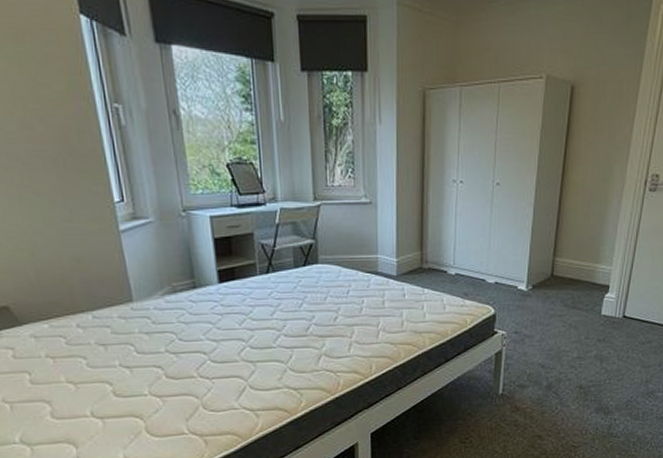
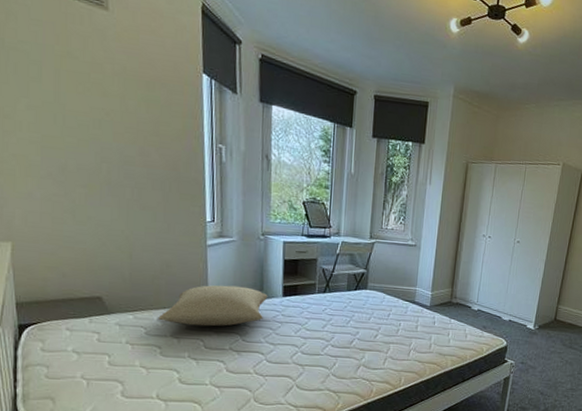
pillow: none [77,276,202,329] -> present [158,285,268,327]

